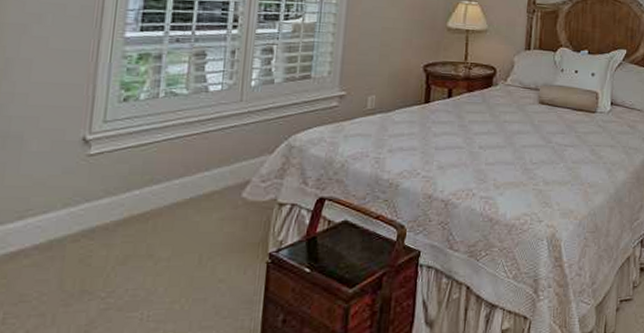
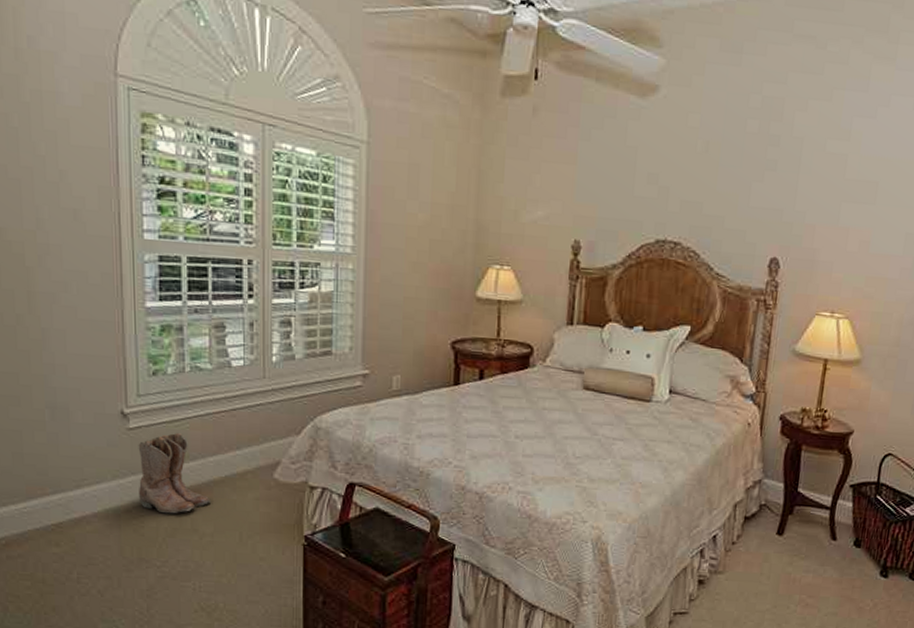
boots: none [90,156,171,240] -> present [138,432,211,514]

